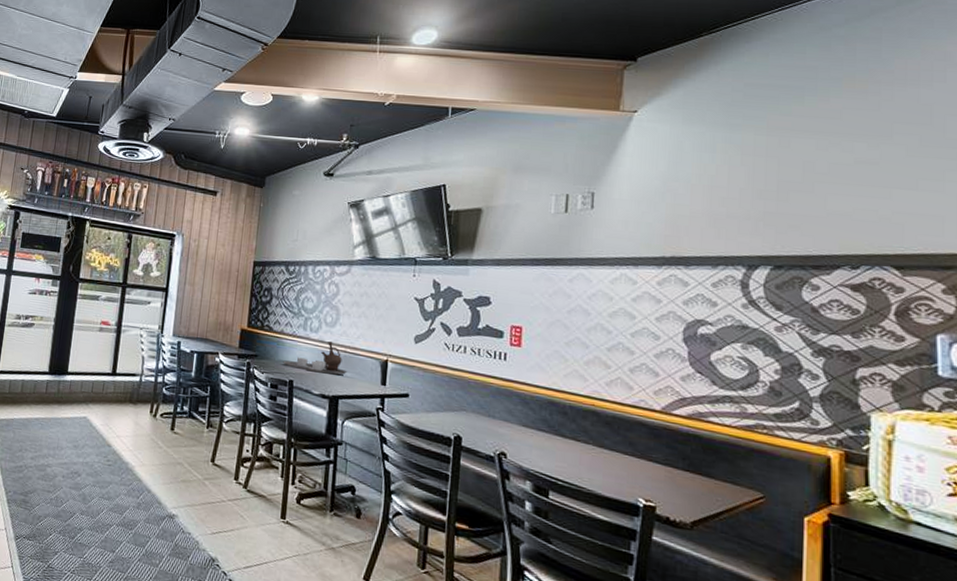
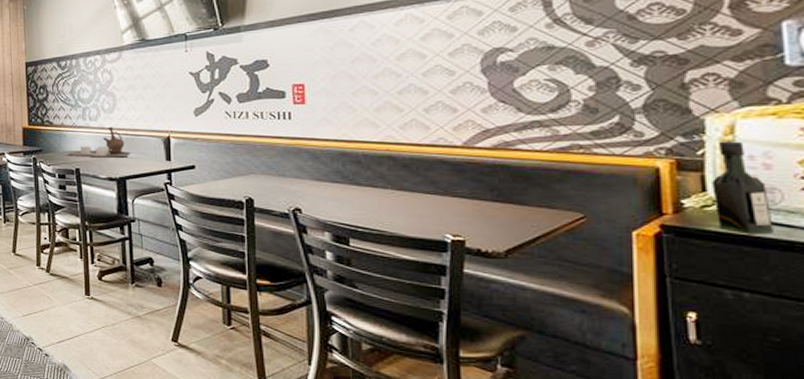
bottle: none [874,439,923,536] -> present [712,141,774,235]

